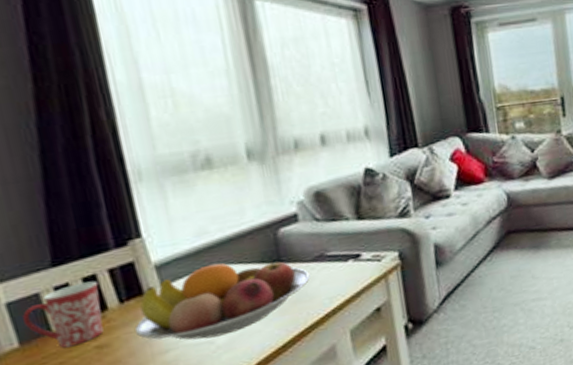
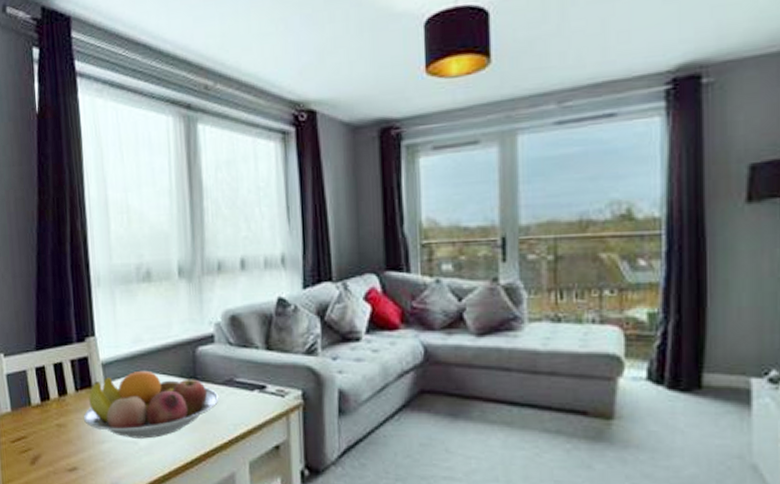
mug: present [22,281,104,348] -> none [15,368,63,420]

